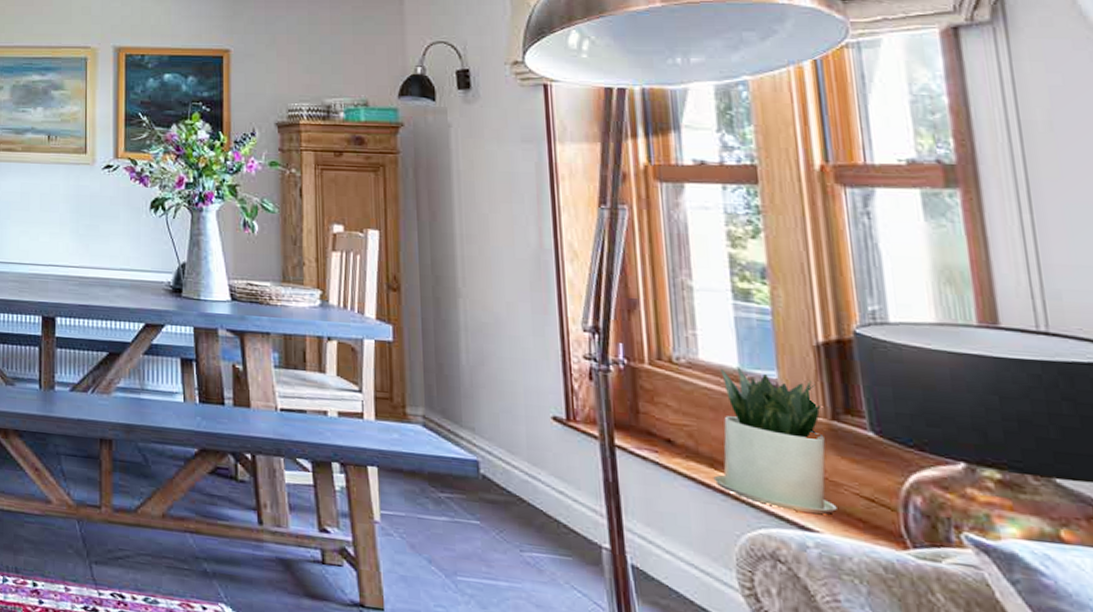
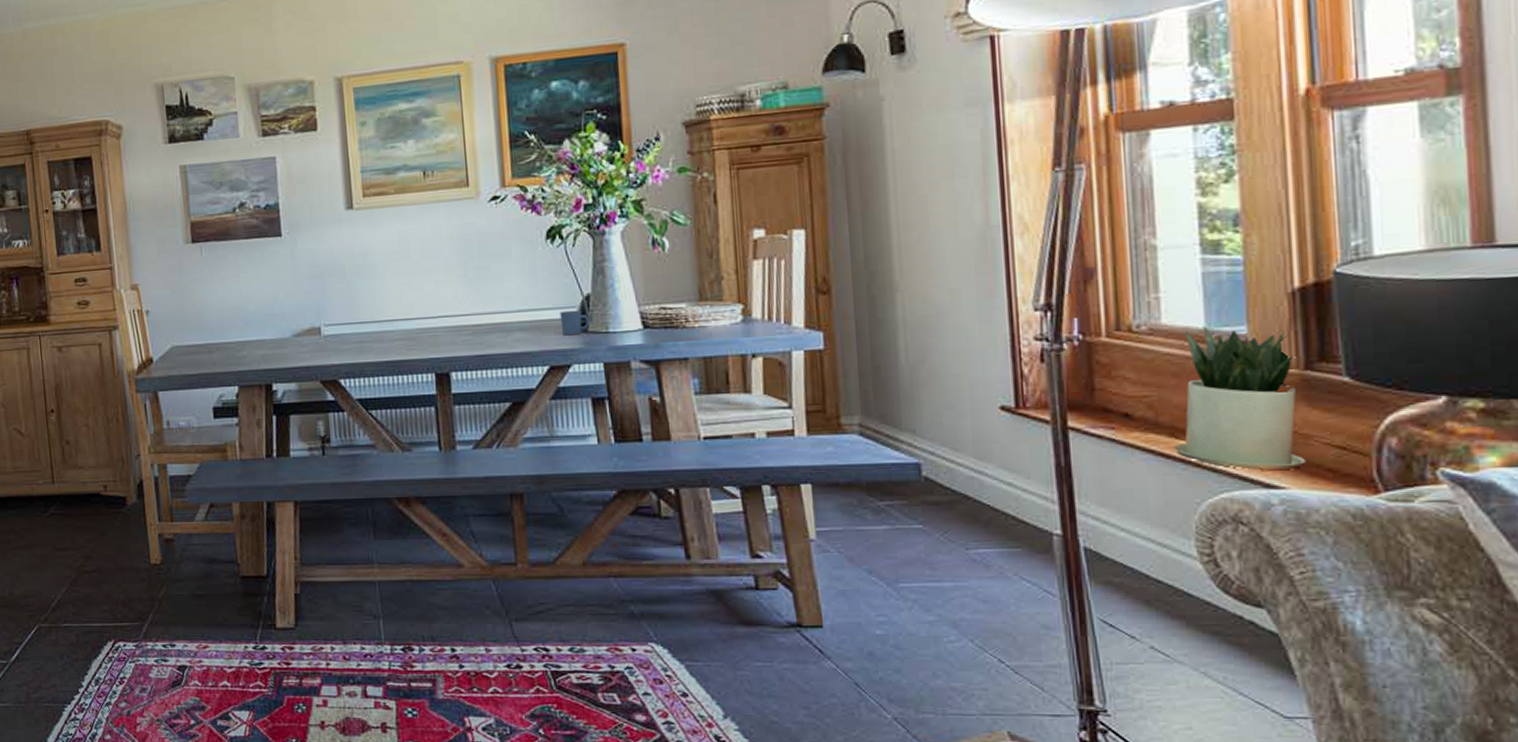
mug: none [158,275,184,300] -> present [560,310,590,337]

